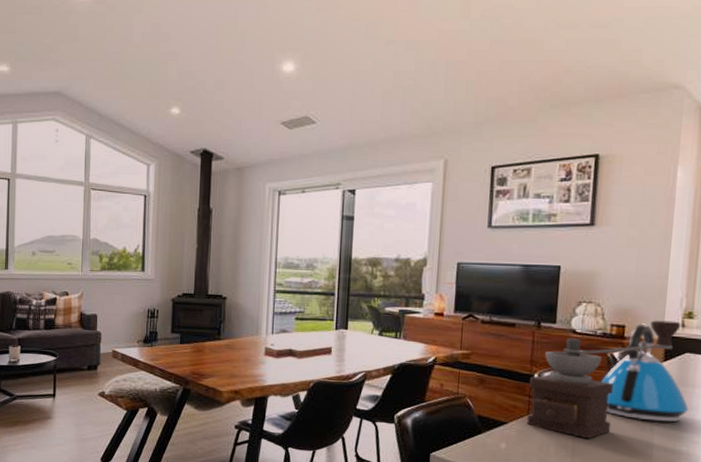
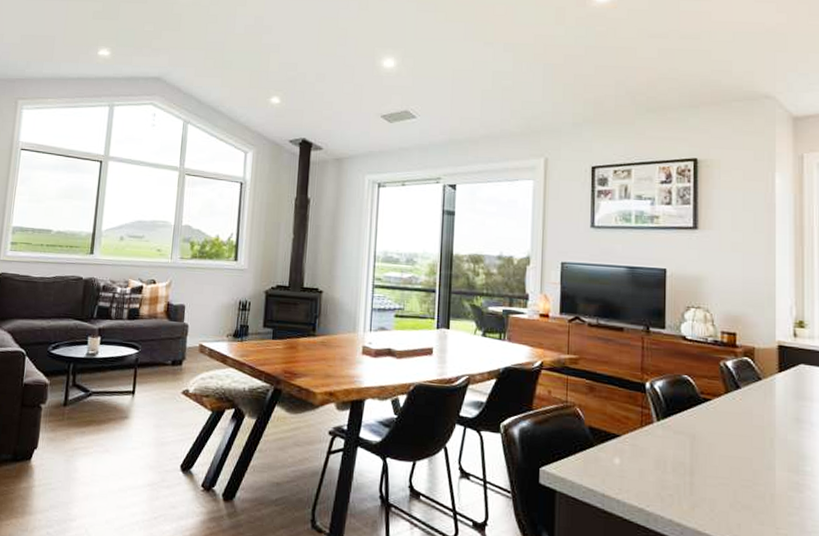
coffee grinder: present [527,320,681,439] -> none [641,328,793,456]
kettle: present [601,323,689,422] -> none [716,331,809,439]

